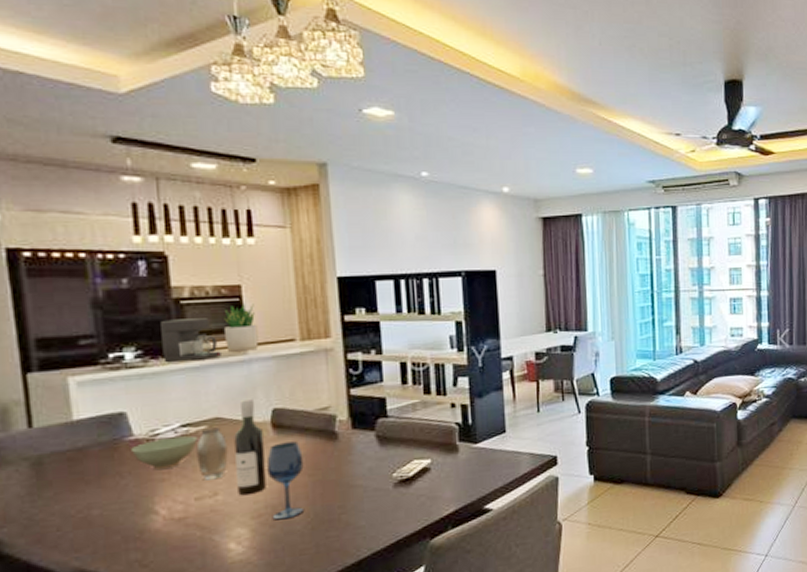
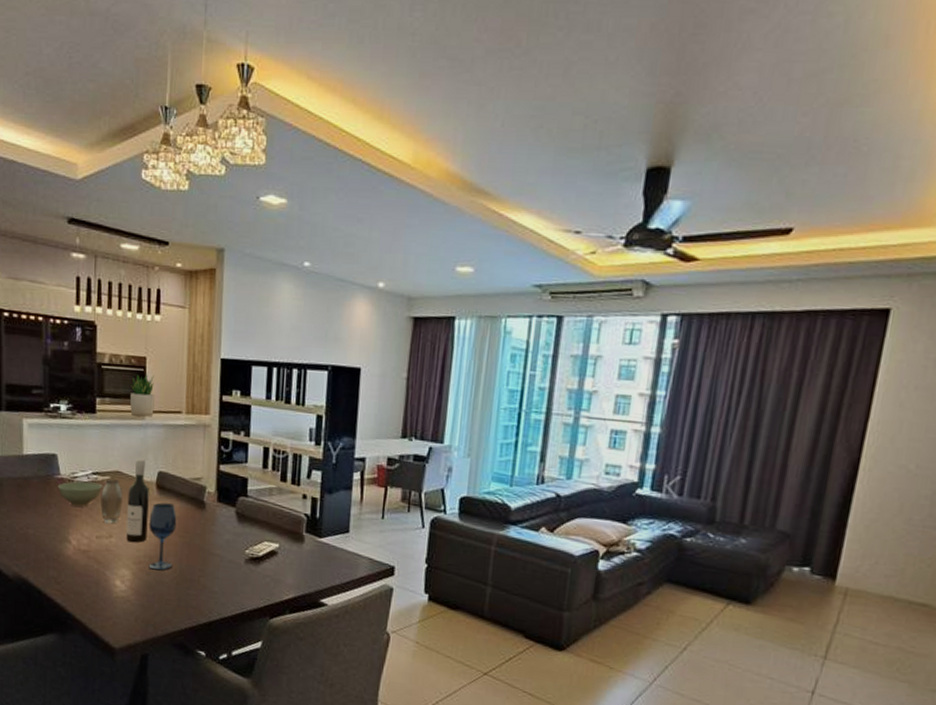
coffee maker: present [160,318,221,363] -> none [86,380,126,421]

